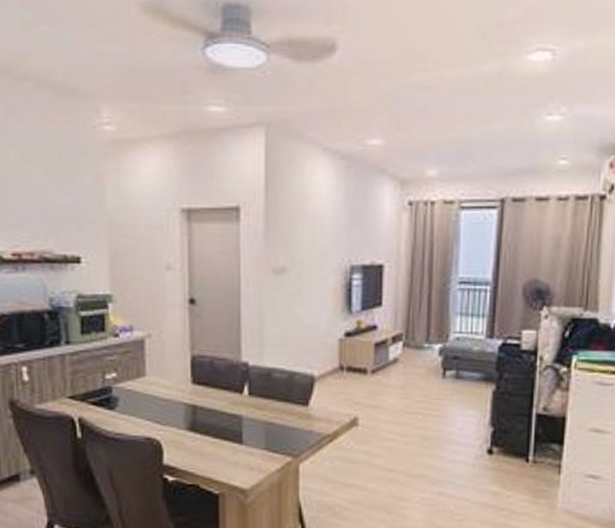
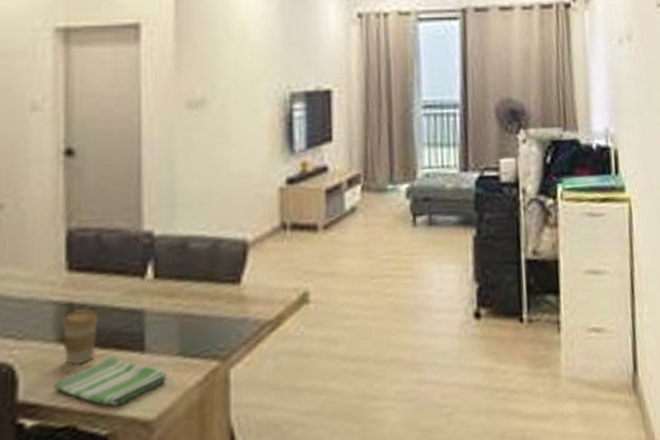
dish towel: none [185,444,258,476] -> present [54,356,168,406]
coffee cup: none [188,411,212,446] -> present [61,309,99,365]

